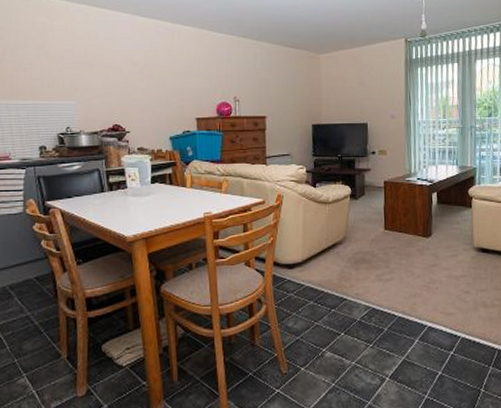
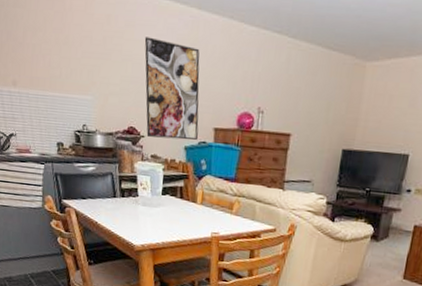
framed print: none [124,47,181,131] -> present [144,37,200,140]

